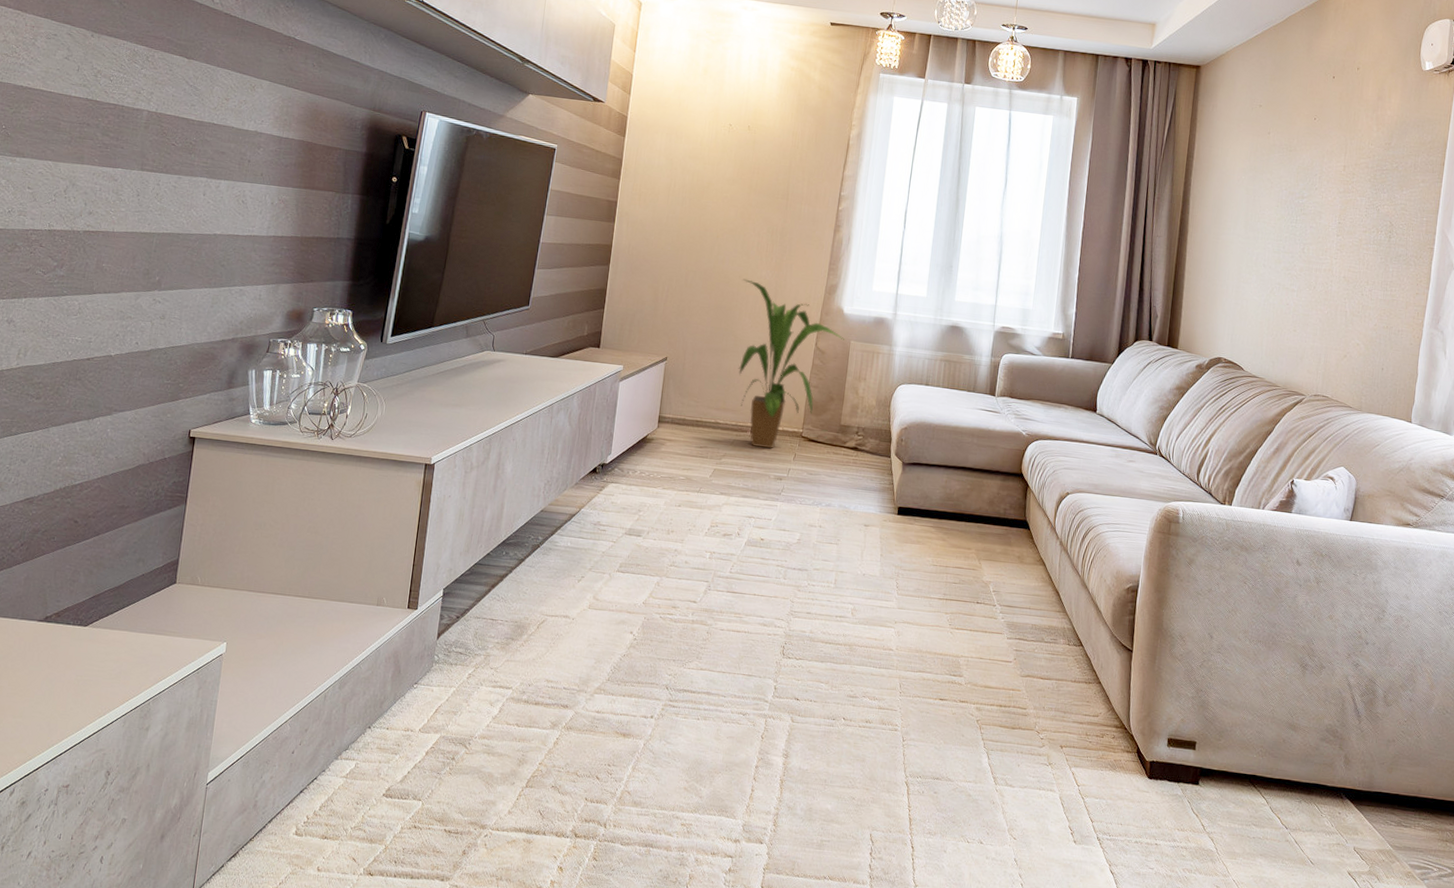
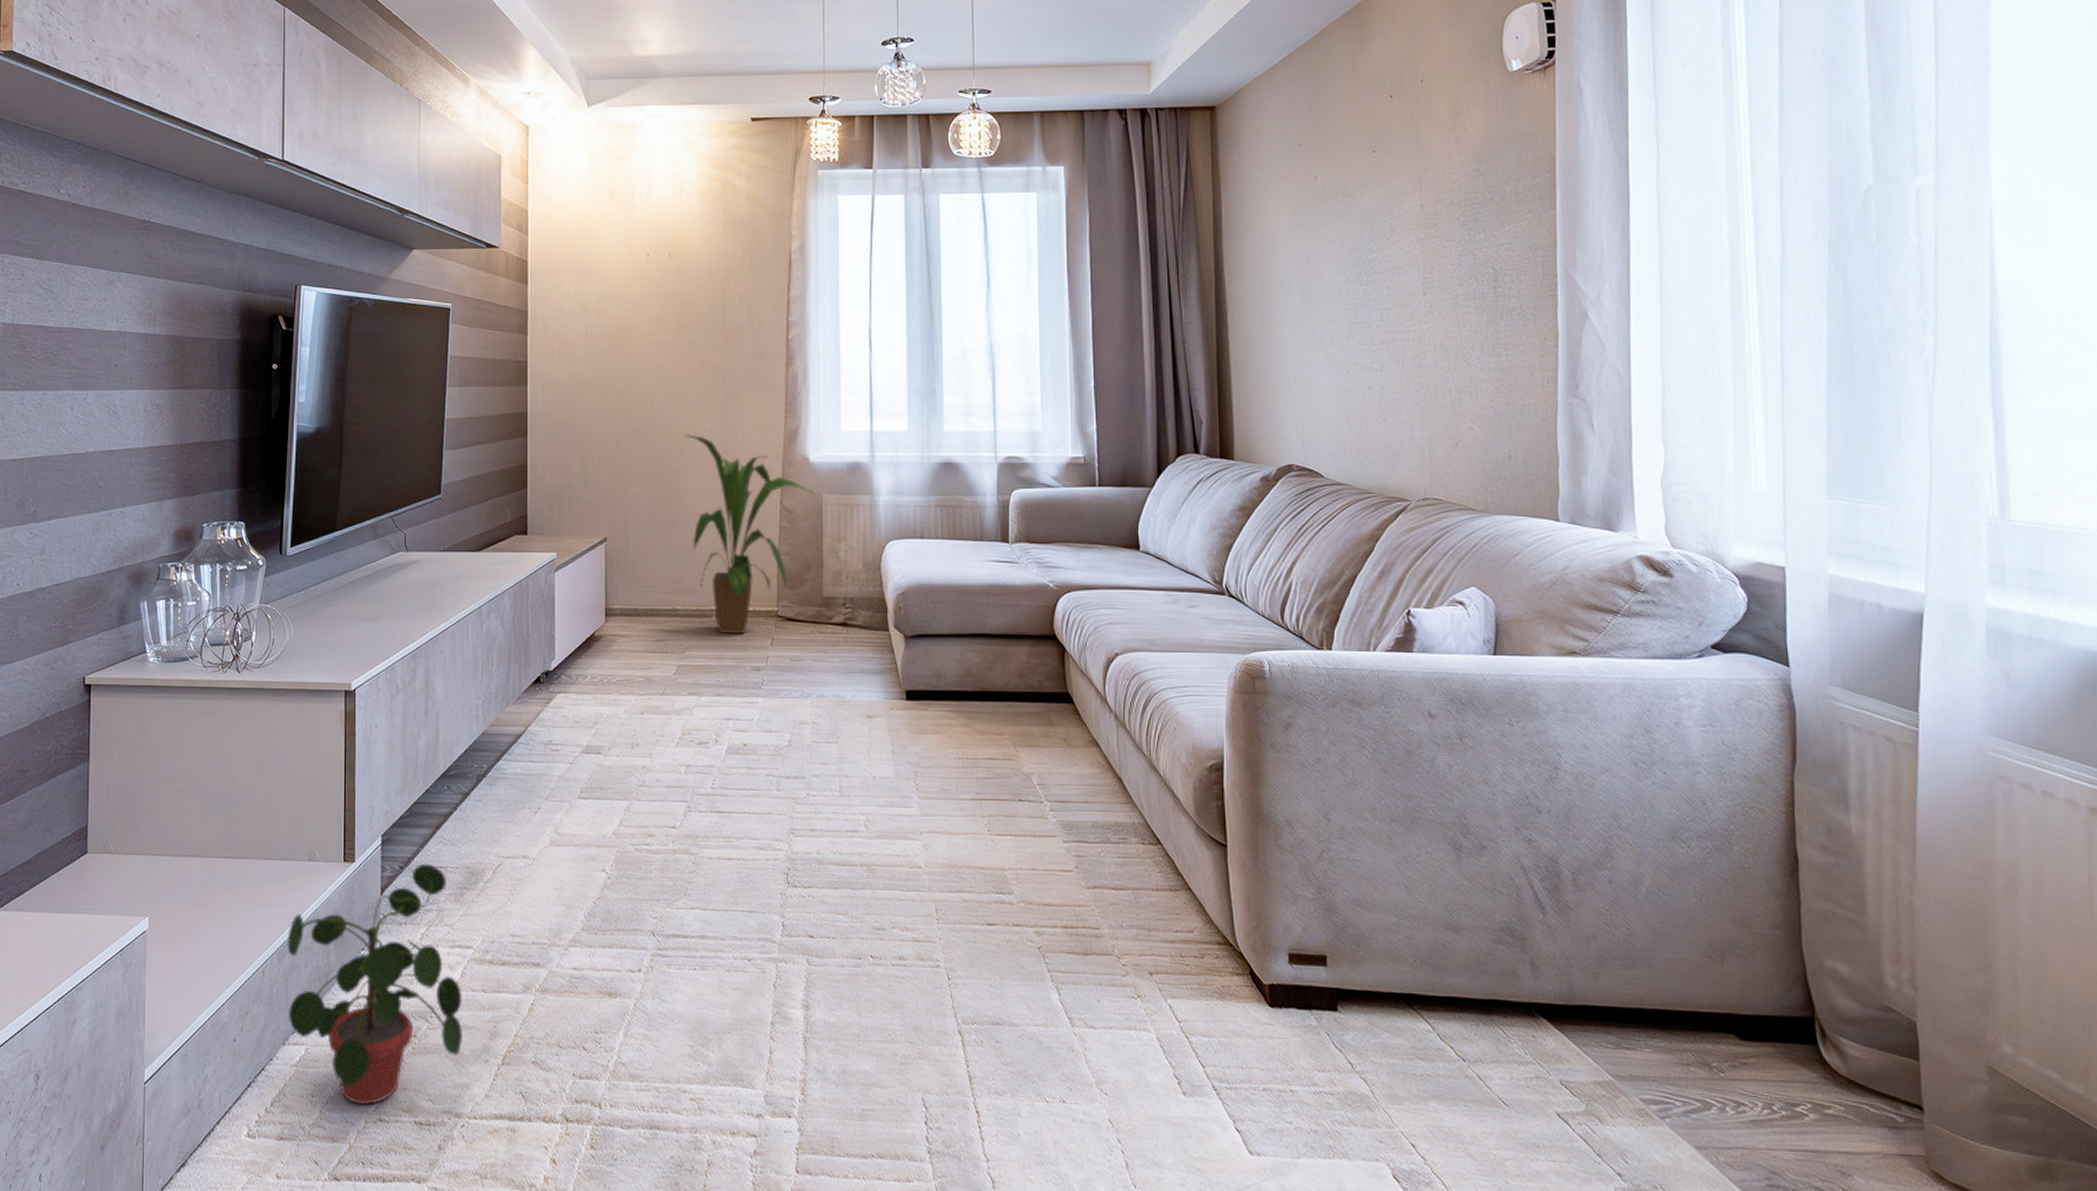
potted plant: none [343,615,499,814] -> present [287,863,463,1105]

